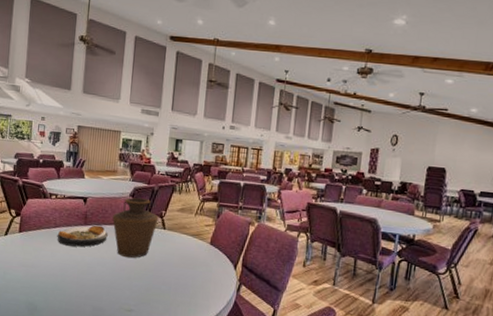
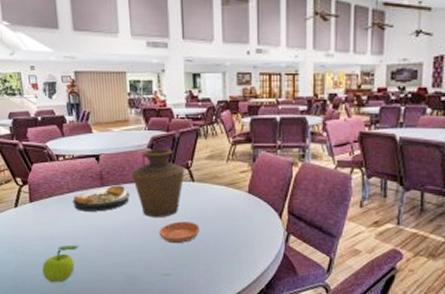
fruit: none [18,274,56,308] -> present [42,245,79,283]
saucer: none [128,263,165,283] -> present [159,221,200,244]

